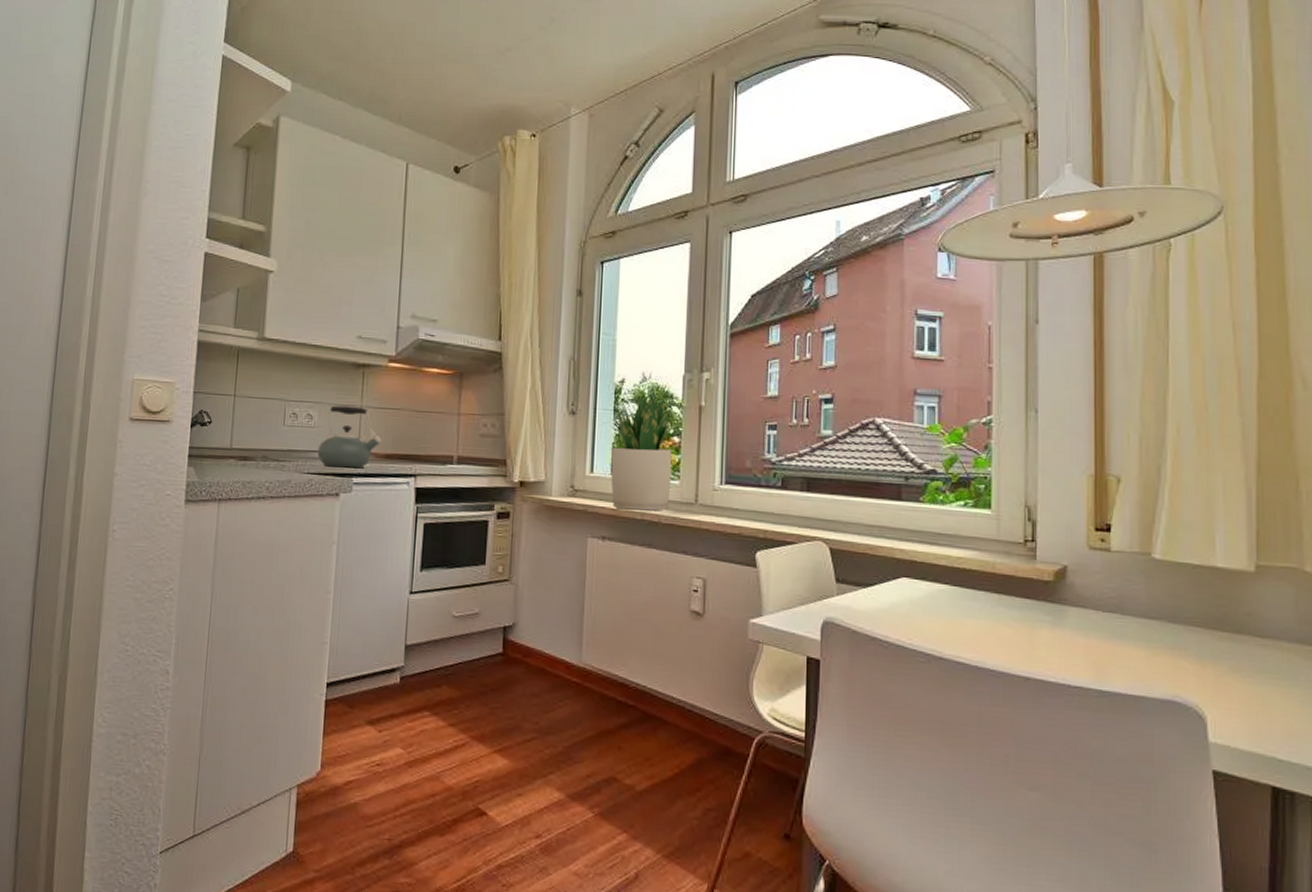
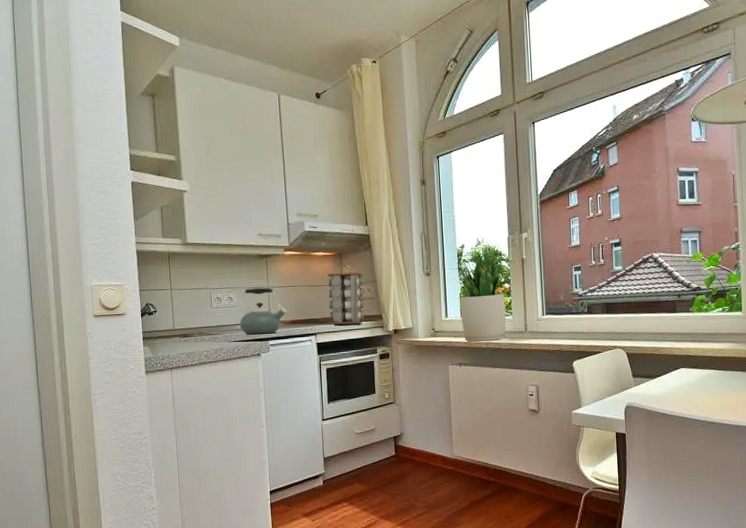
spice rack: none [435,388,488,469] -> present [327,264,365,326]

